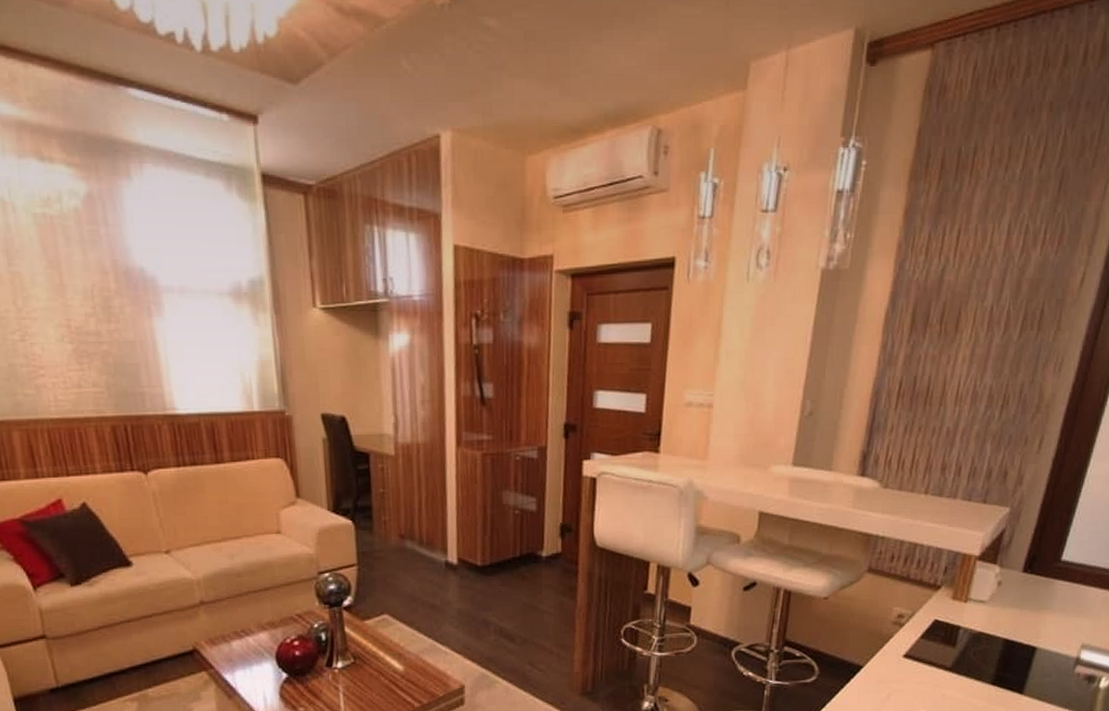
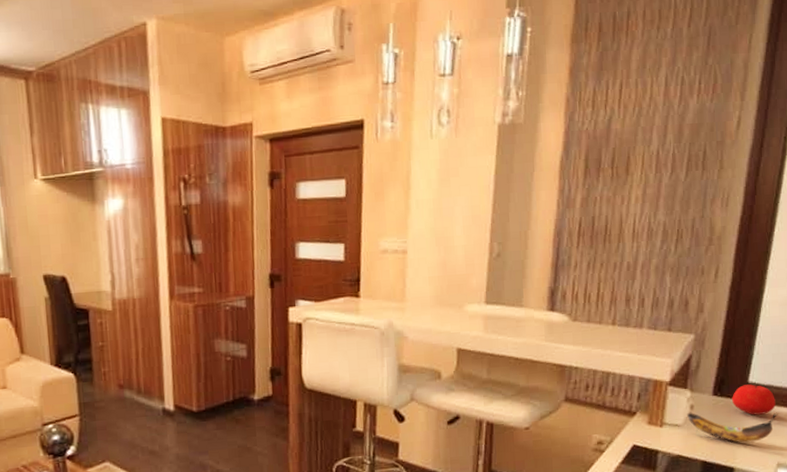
banana: none [994,588,1089,622] -> present [687,412,778,443]
apple: none [1042,562,1087,595] -> present [732,384,776,415]

